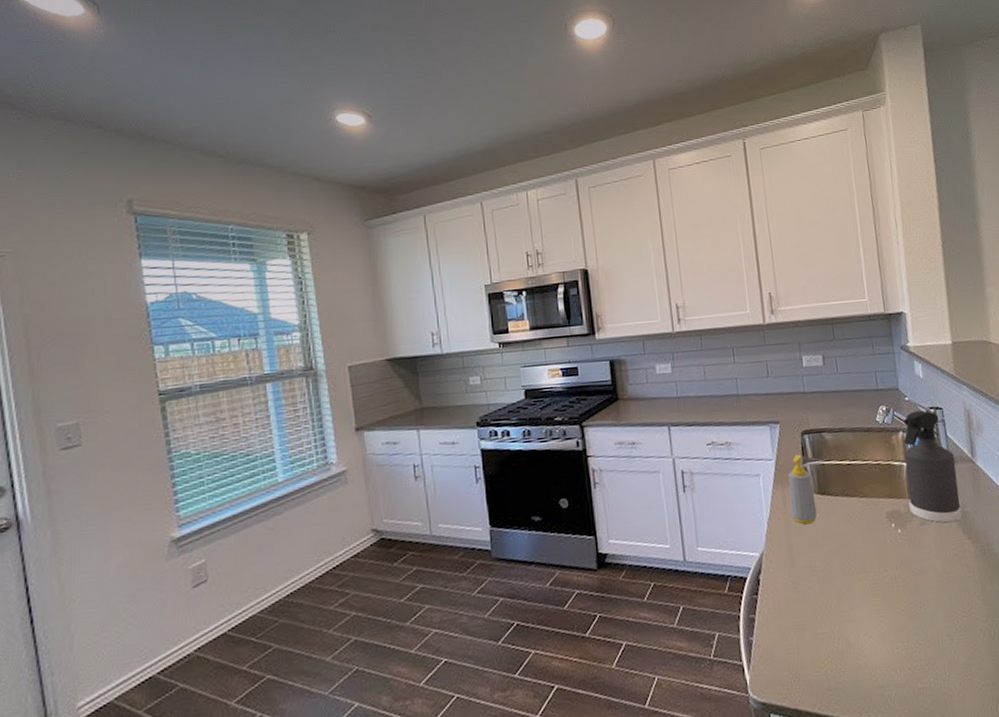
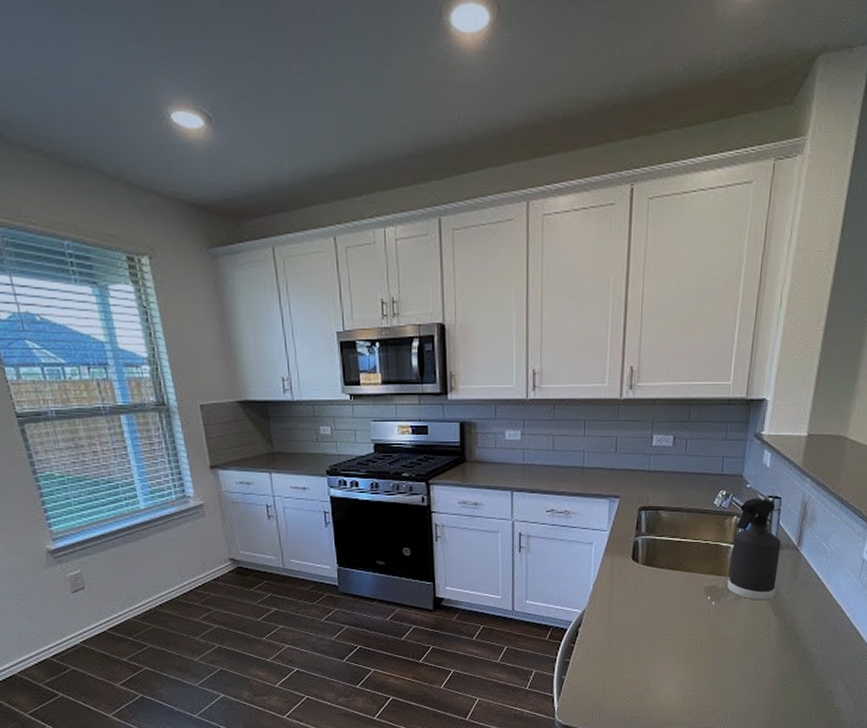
soap bottle: present [788,454,818,525] -> none [616,528,641,590]

